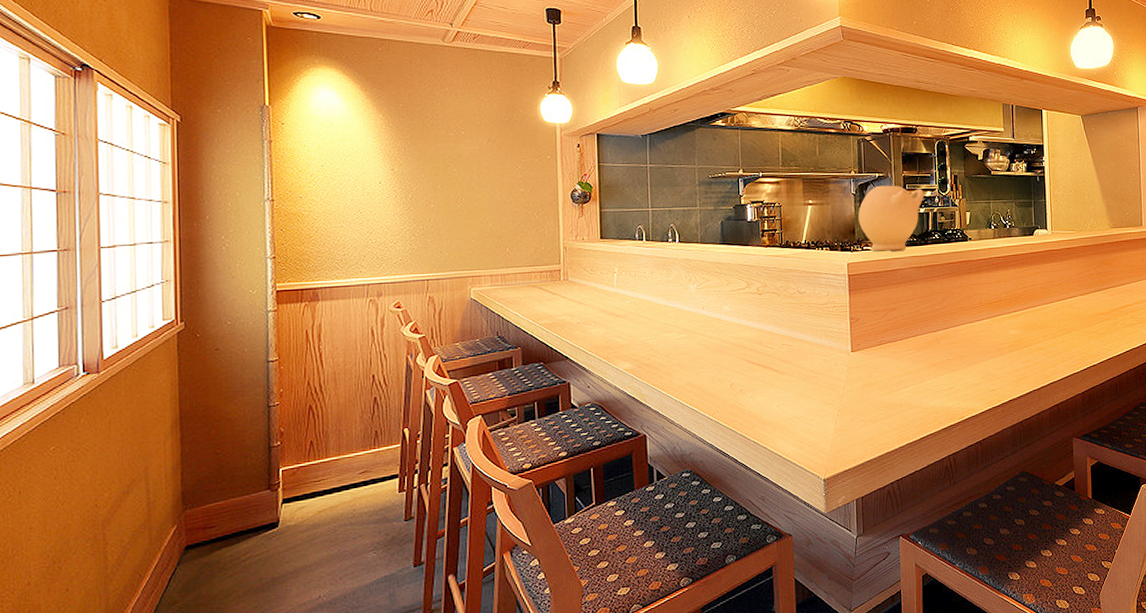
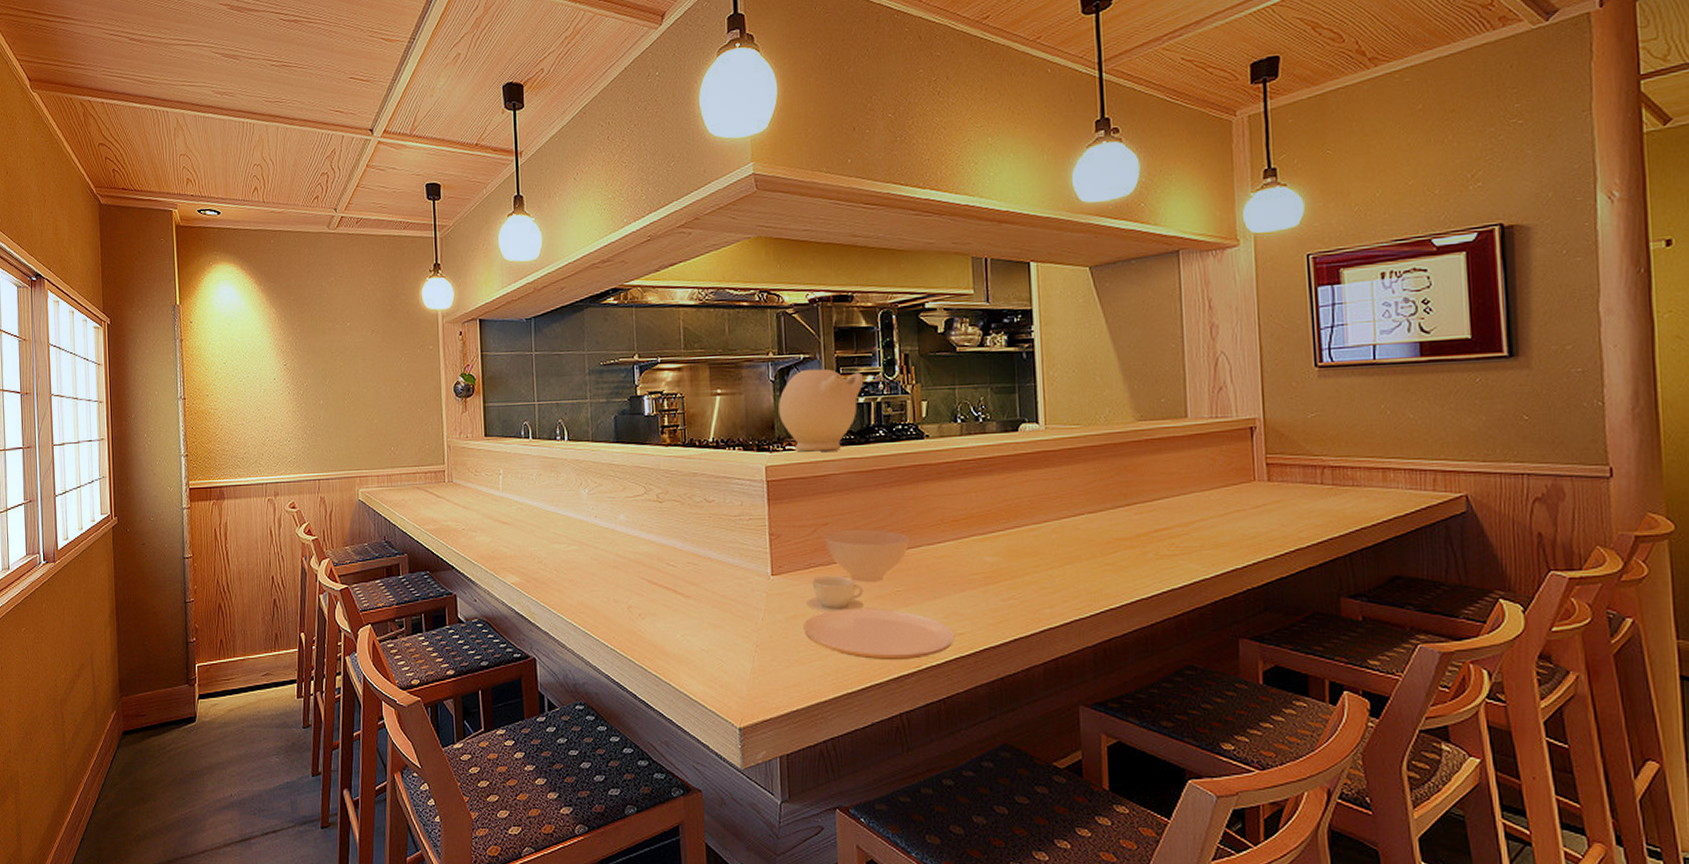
plate: none [876,374,989,415] -> present [803,607,955,661]
teacup: none [879,350,923,380] -> present [807,576,864,612]
bowl: none [891,311,957,354] -> present [822,528,910,582]

